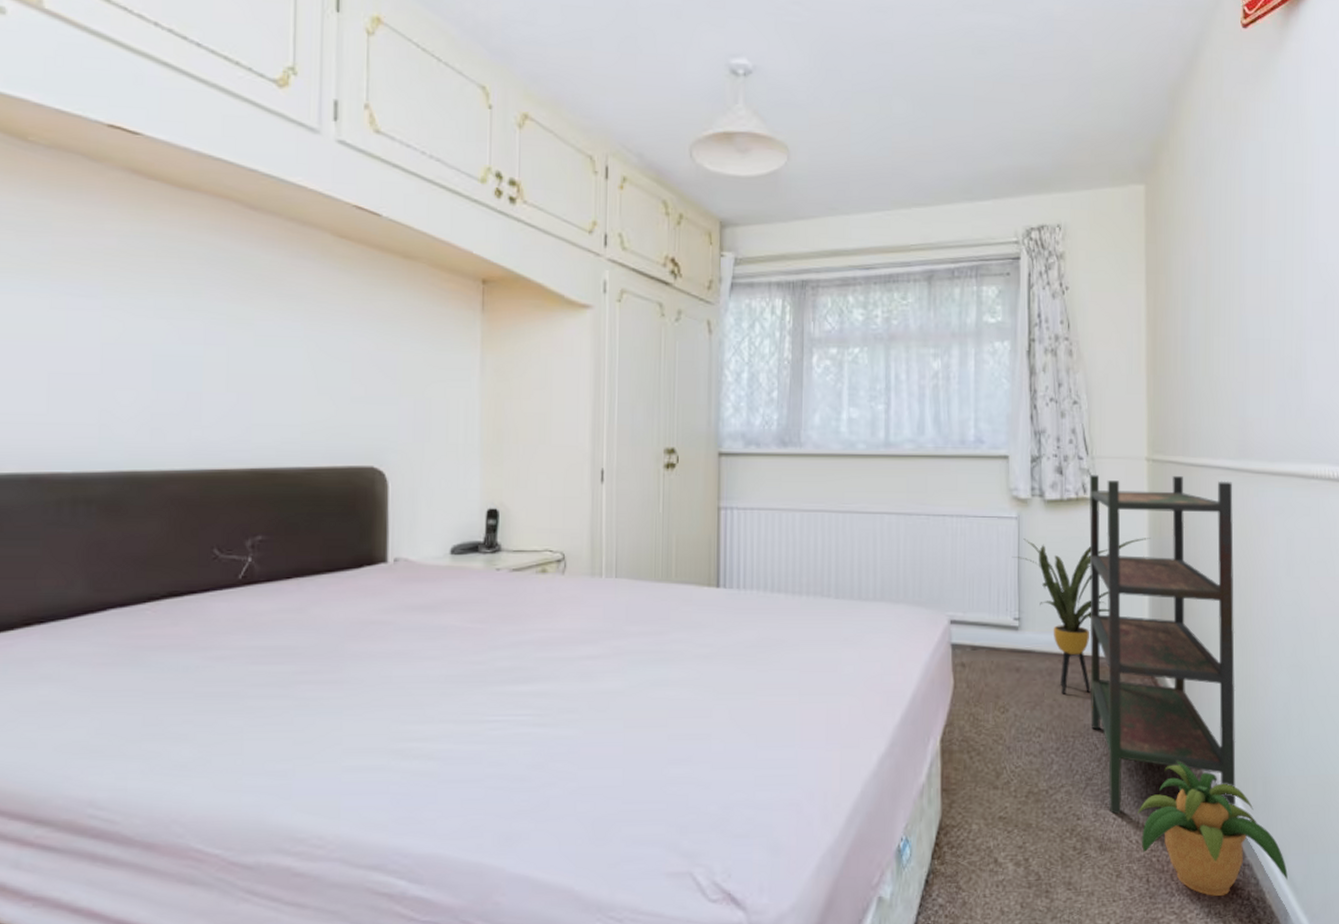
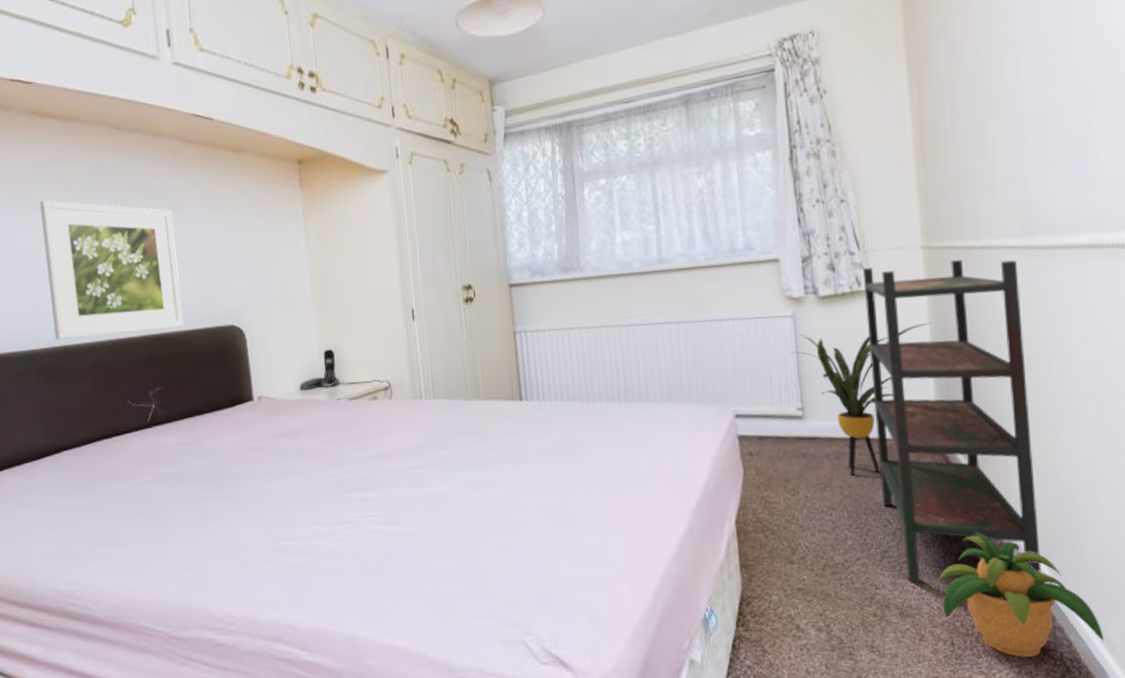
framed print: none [122,283,310,464] -> present [39,200,184,341]

